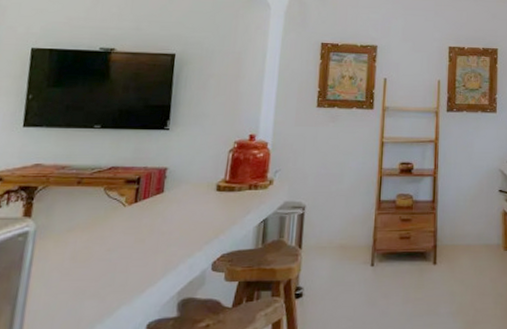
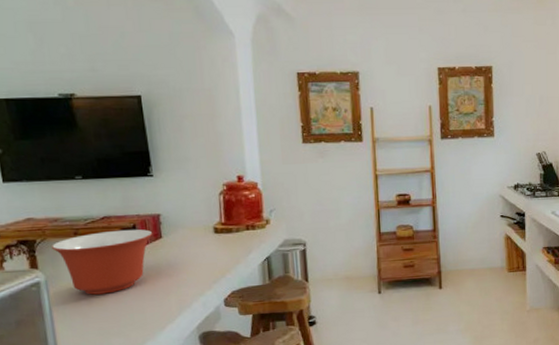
mixing bowl: none [50,181,156,249] -> present [50,229,153,295]

